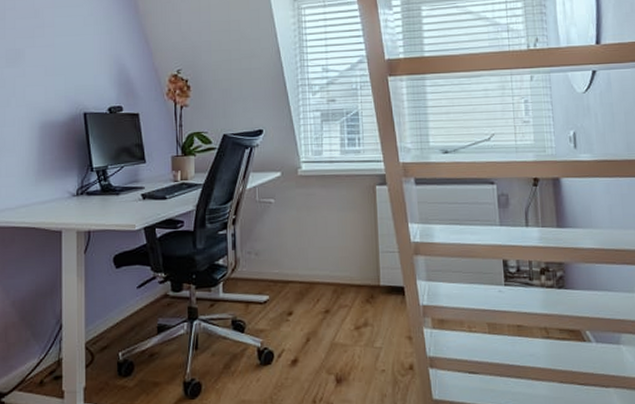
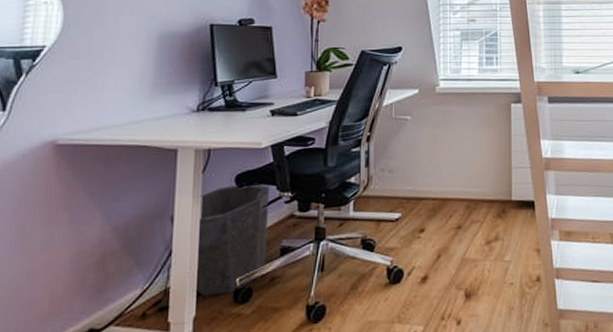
waste bin: none [58,263,145,369] -> present [169,183,270,297]

